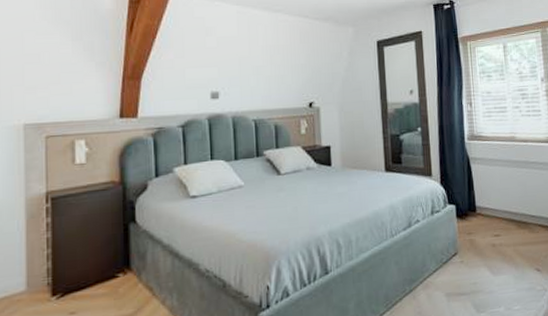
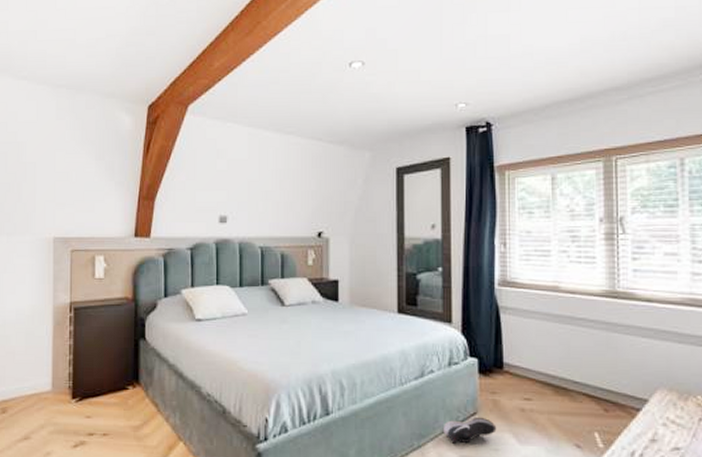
shoe: none [430,256,474,284] -> present [442,416,497,444]

